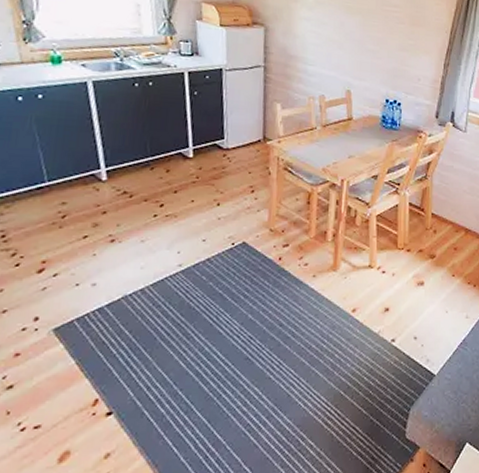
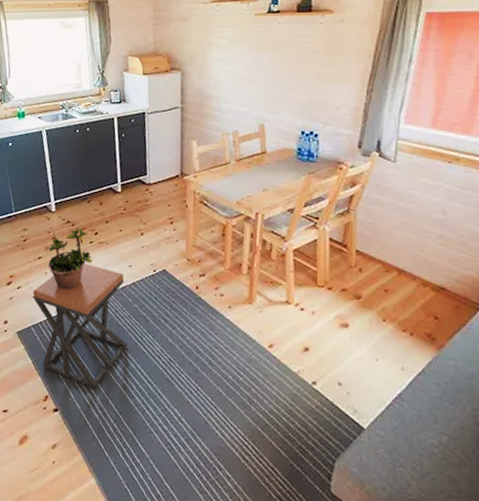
stool: none [75,240,202,383] -> present [32,263,128,390]
potted plant: none [97,198,157,272] -> present [48,227,93,290]

